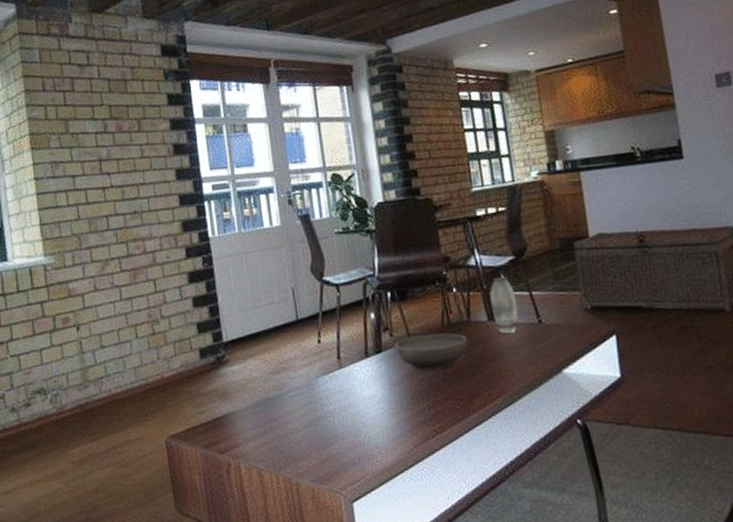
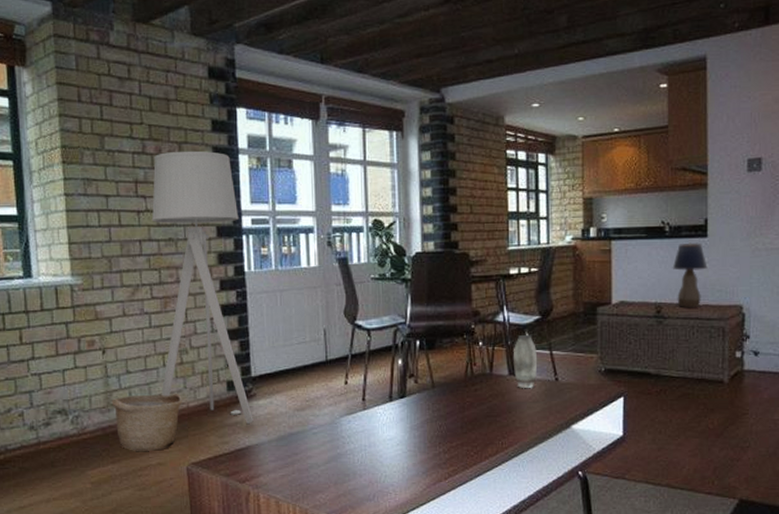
basket: none [88,365,157,427] -> present [111,394,182,451]
floor lamp: none [116,124,229,391] -> present [151,150,254,424]
bowl: present [394,333,468,370] -> none [418,383,488,417]
table lamp: none [649,165,689,235] -> present [672,242,708,308]

